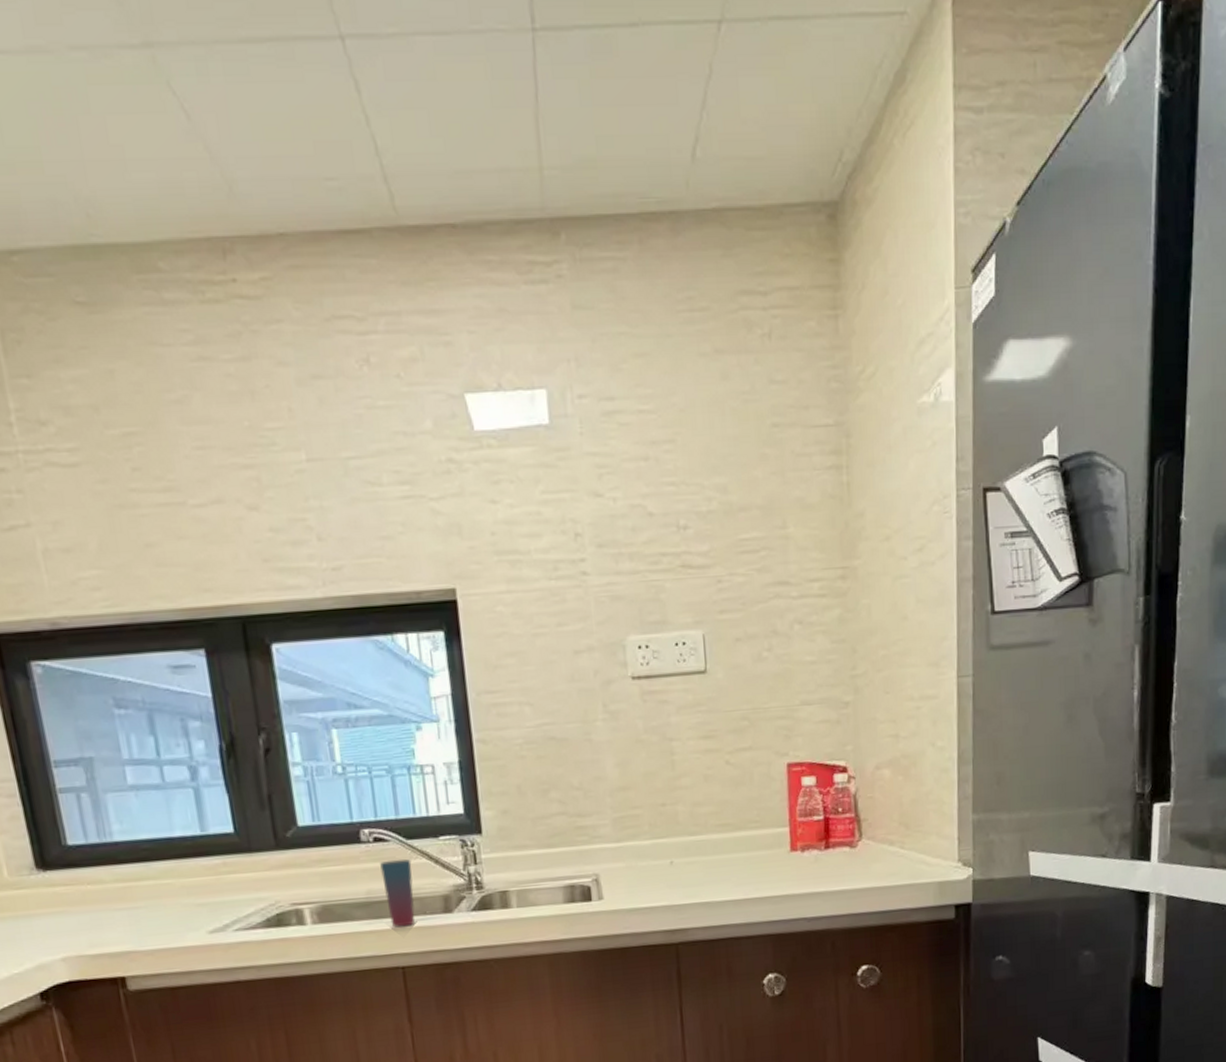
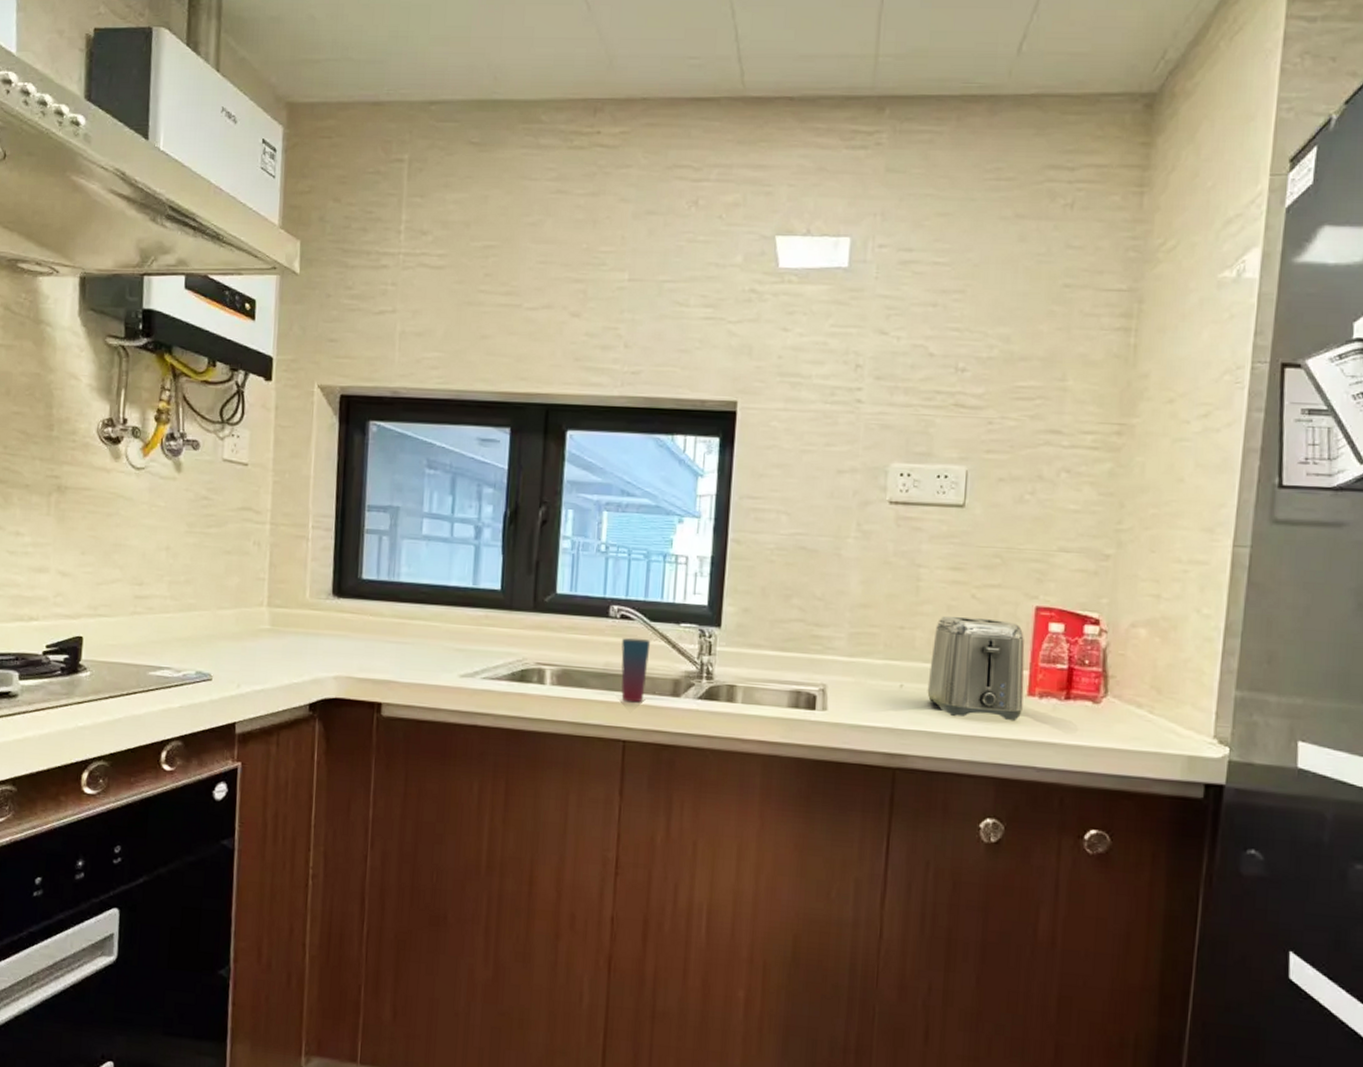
toaster: none [695,782,788,884] -> present [927,615,1025,722]

